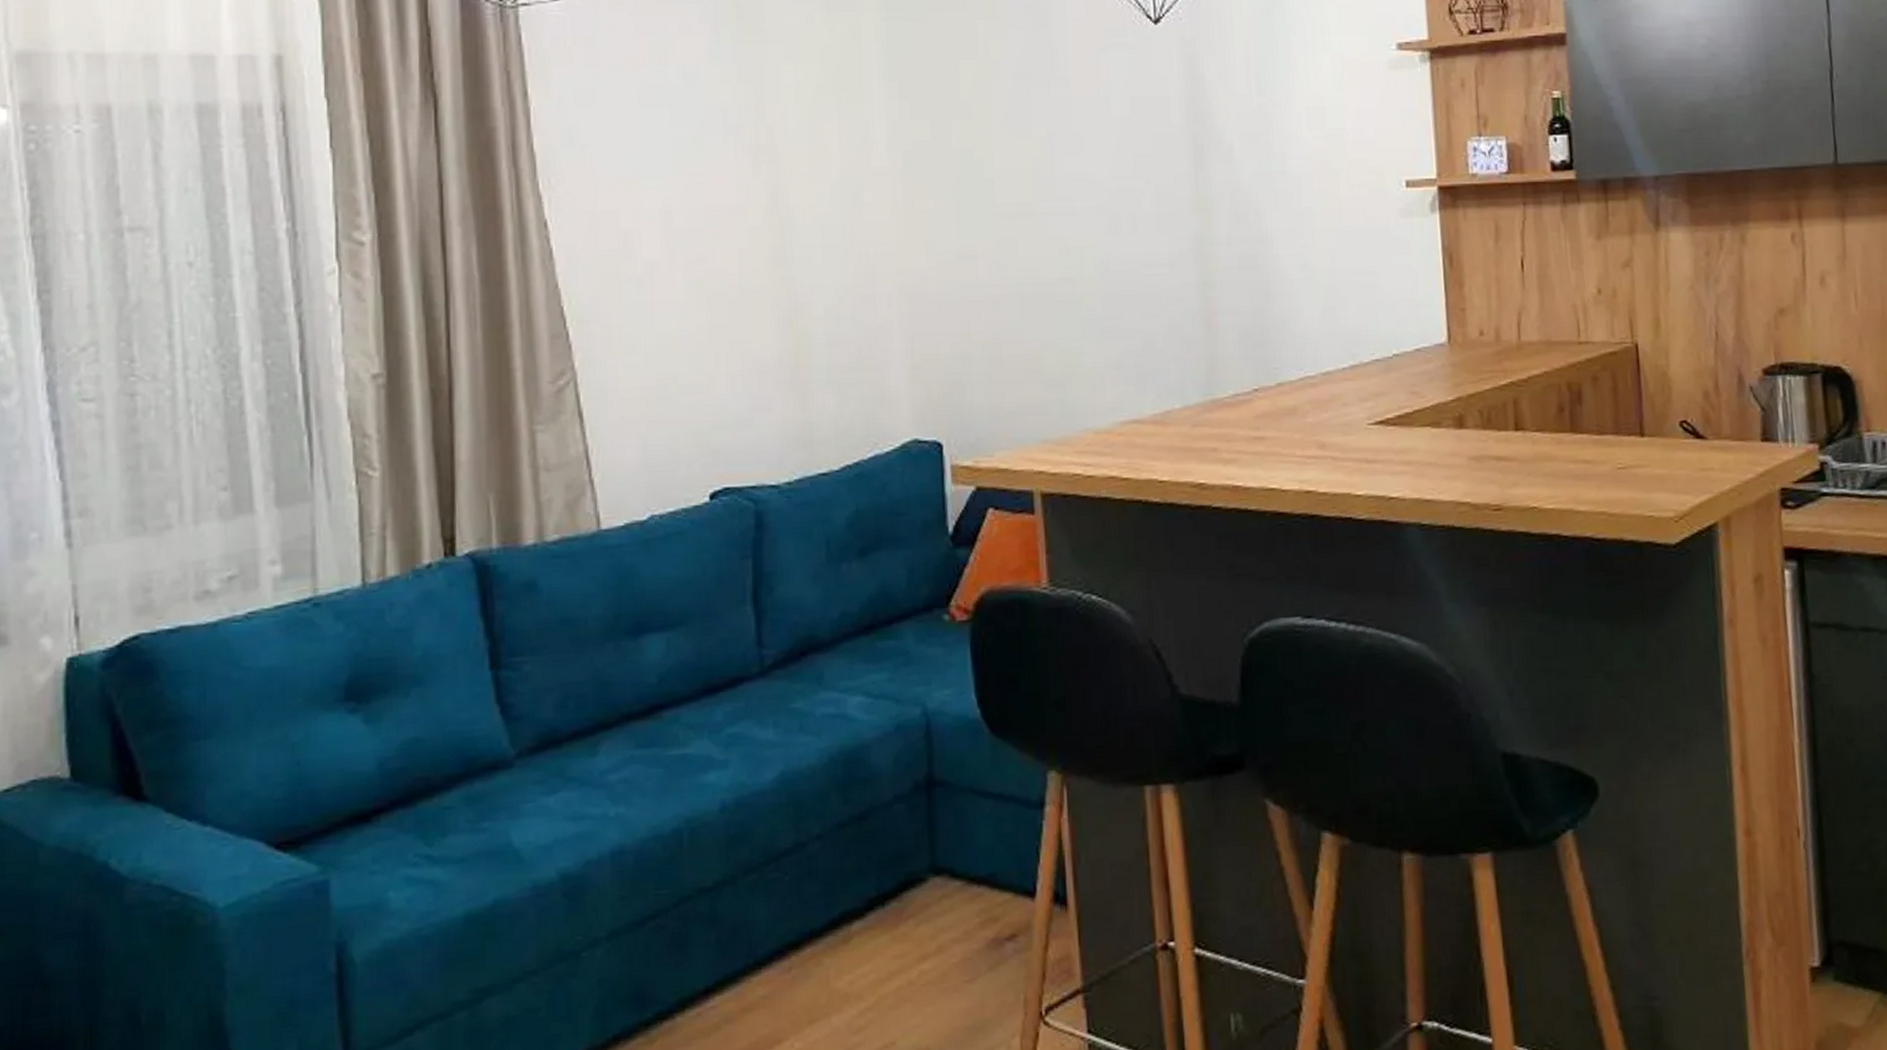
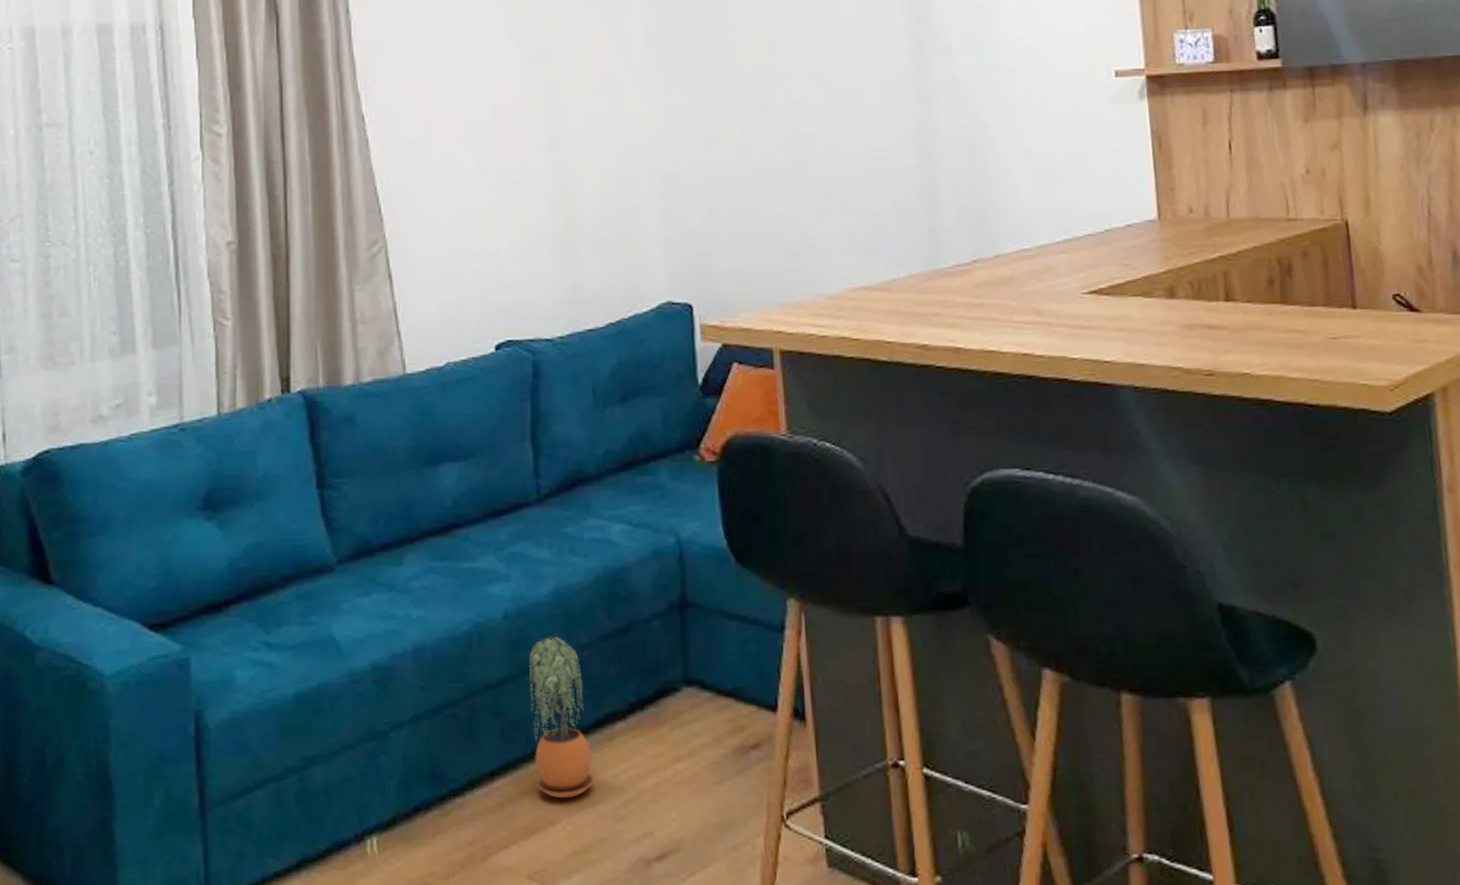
potted plant: none [750,828,828,1012] -> present [528,636,595,798]

